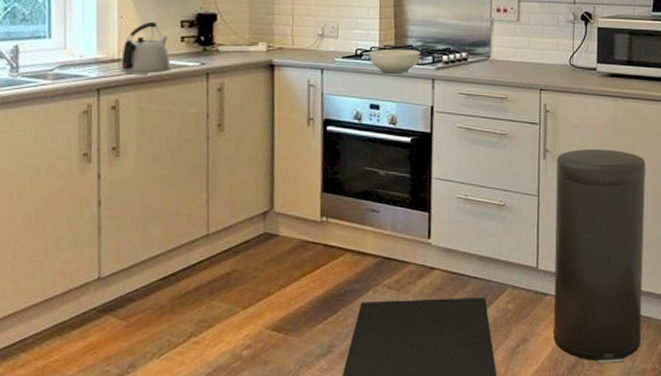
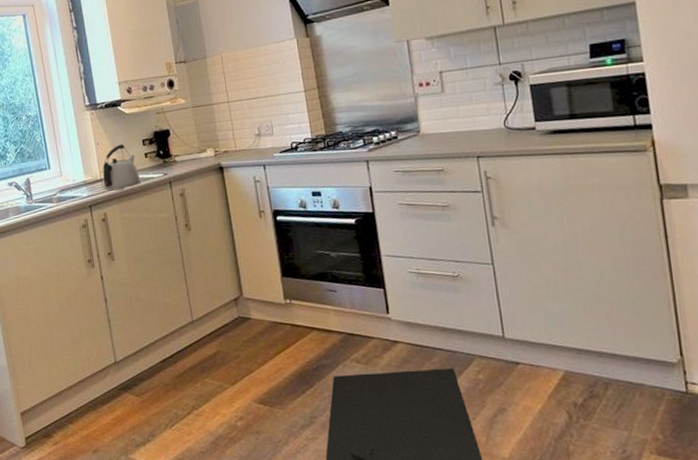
bowl: present [369,48,421,74] -> none [303,135,352,161]
pedal bin: present [553,148,646,364] -> none [506,209,636,434]

